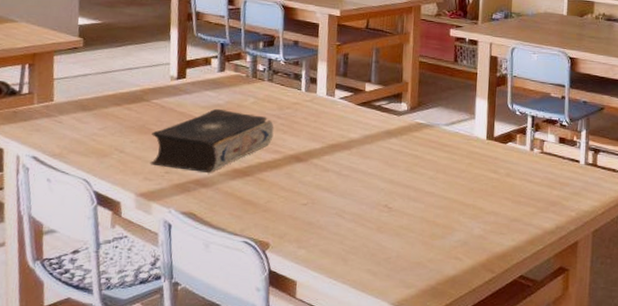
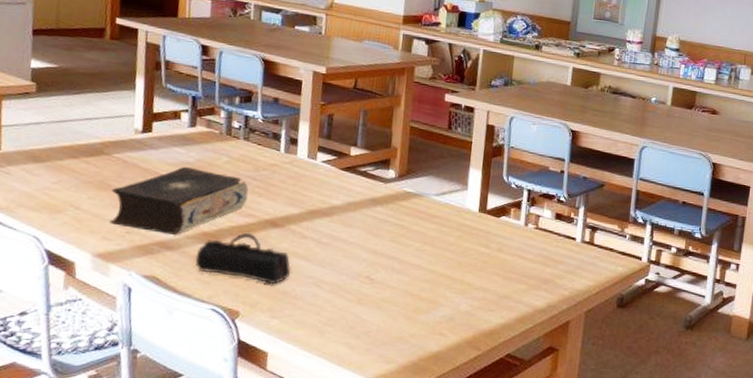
pencil case: none [227,168,316,216] -> present [195,232,292,285]

